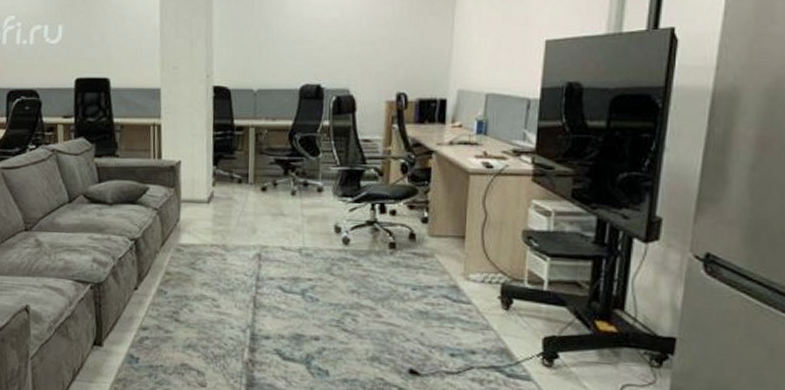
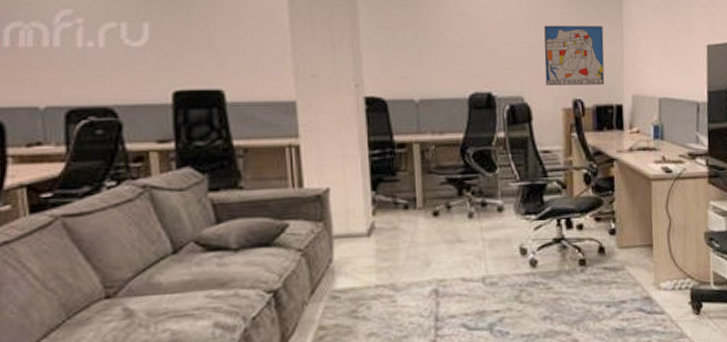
wall art: none [371,22,434,79] -> present [544,25,605,85]

